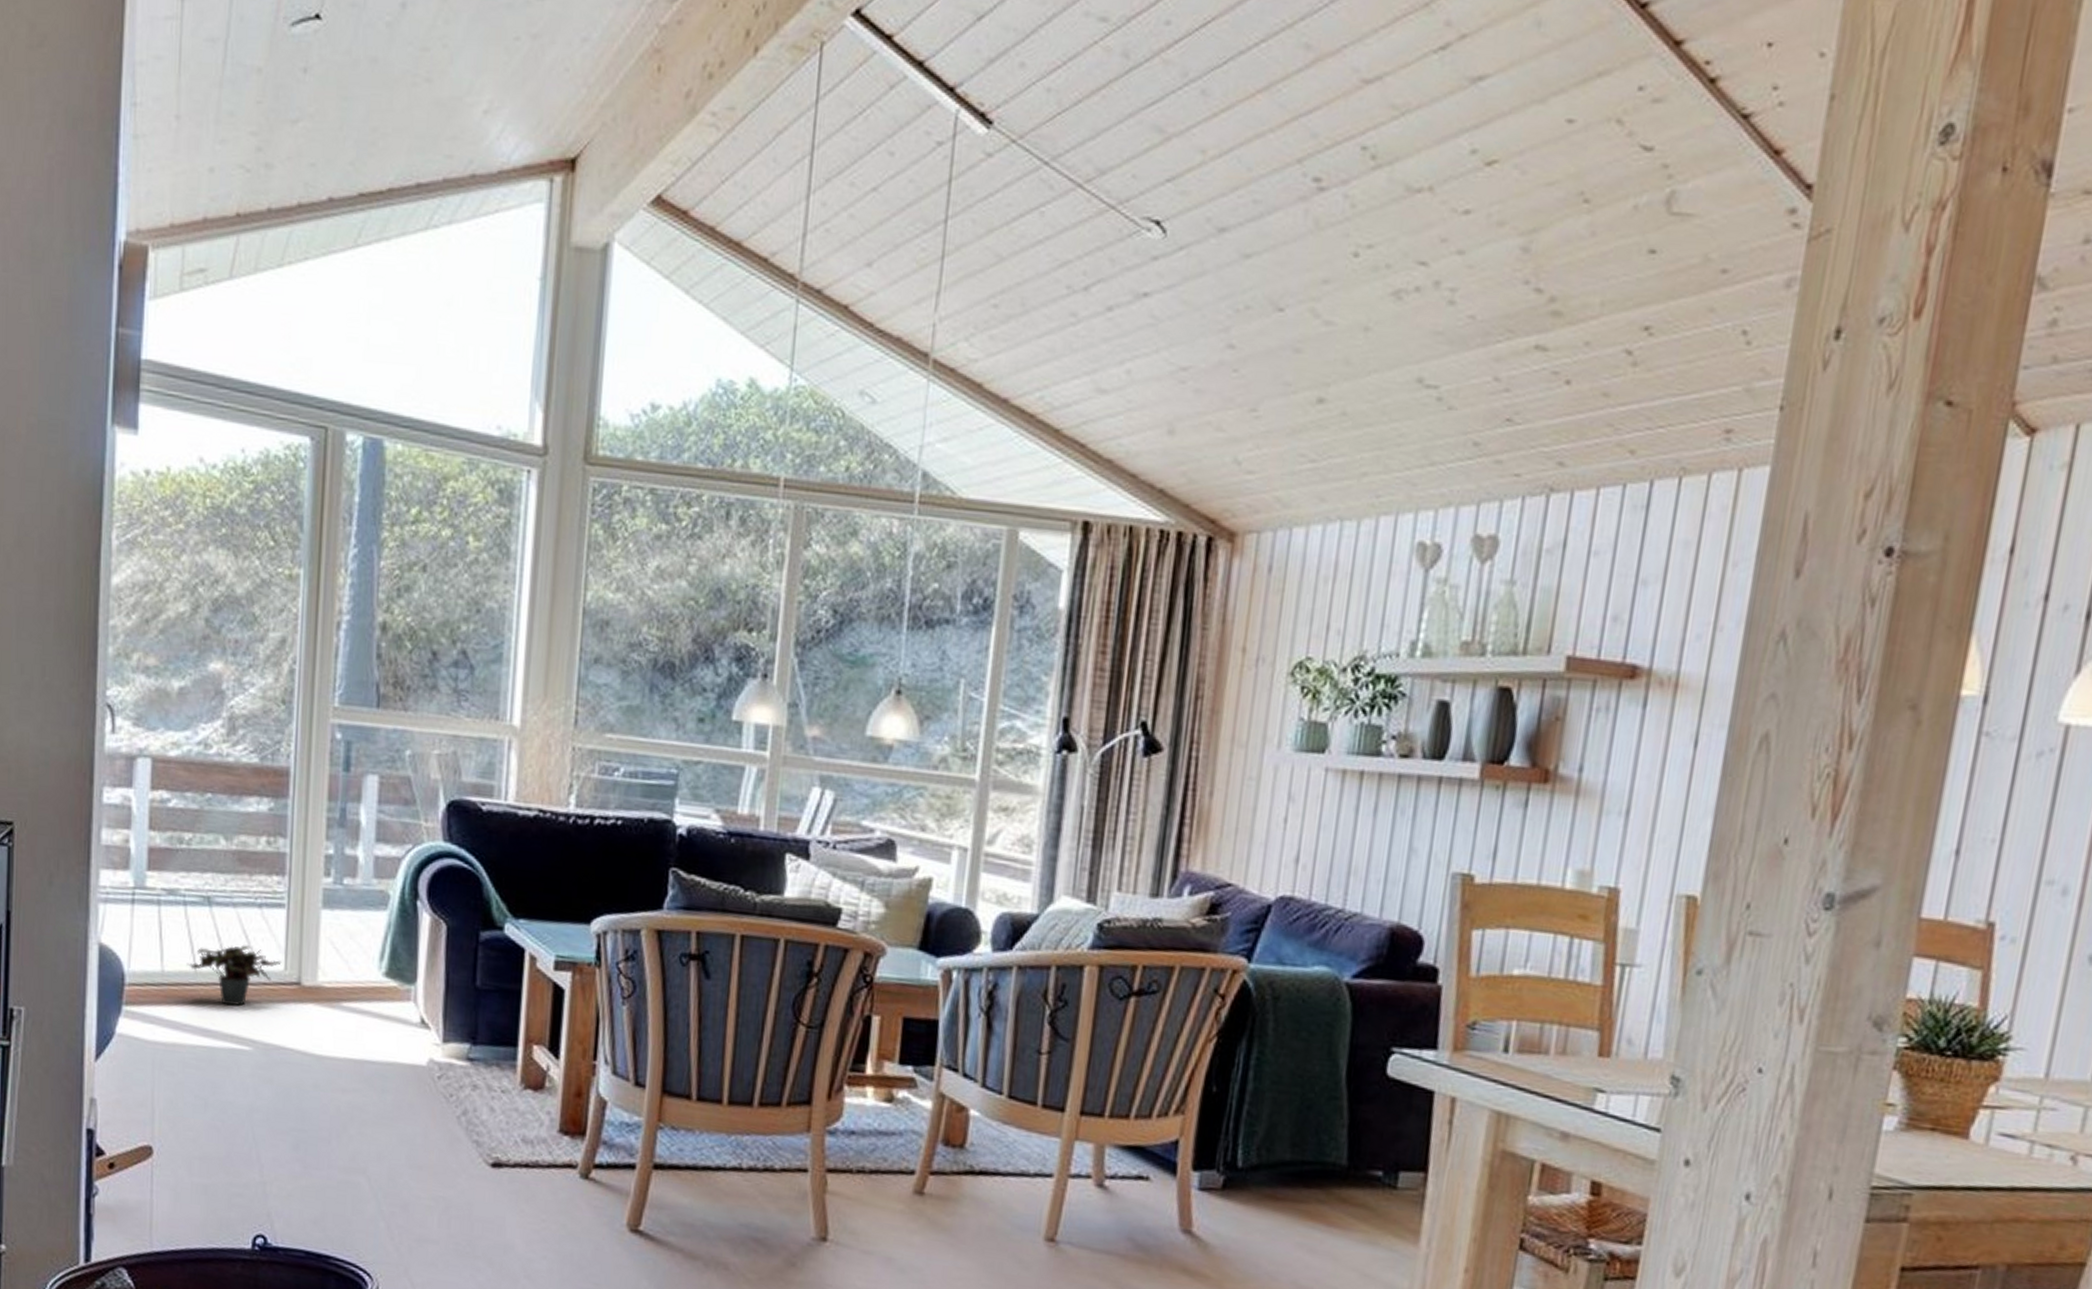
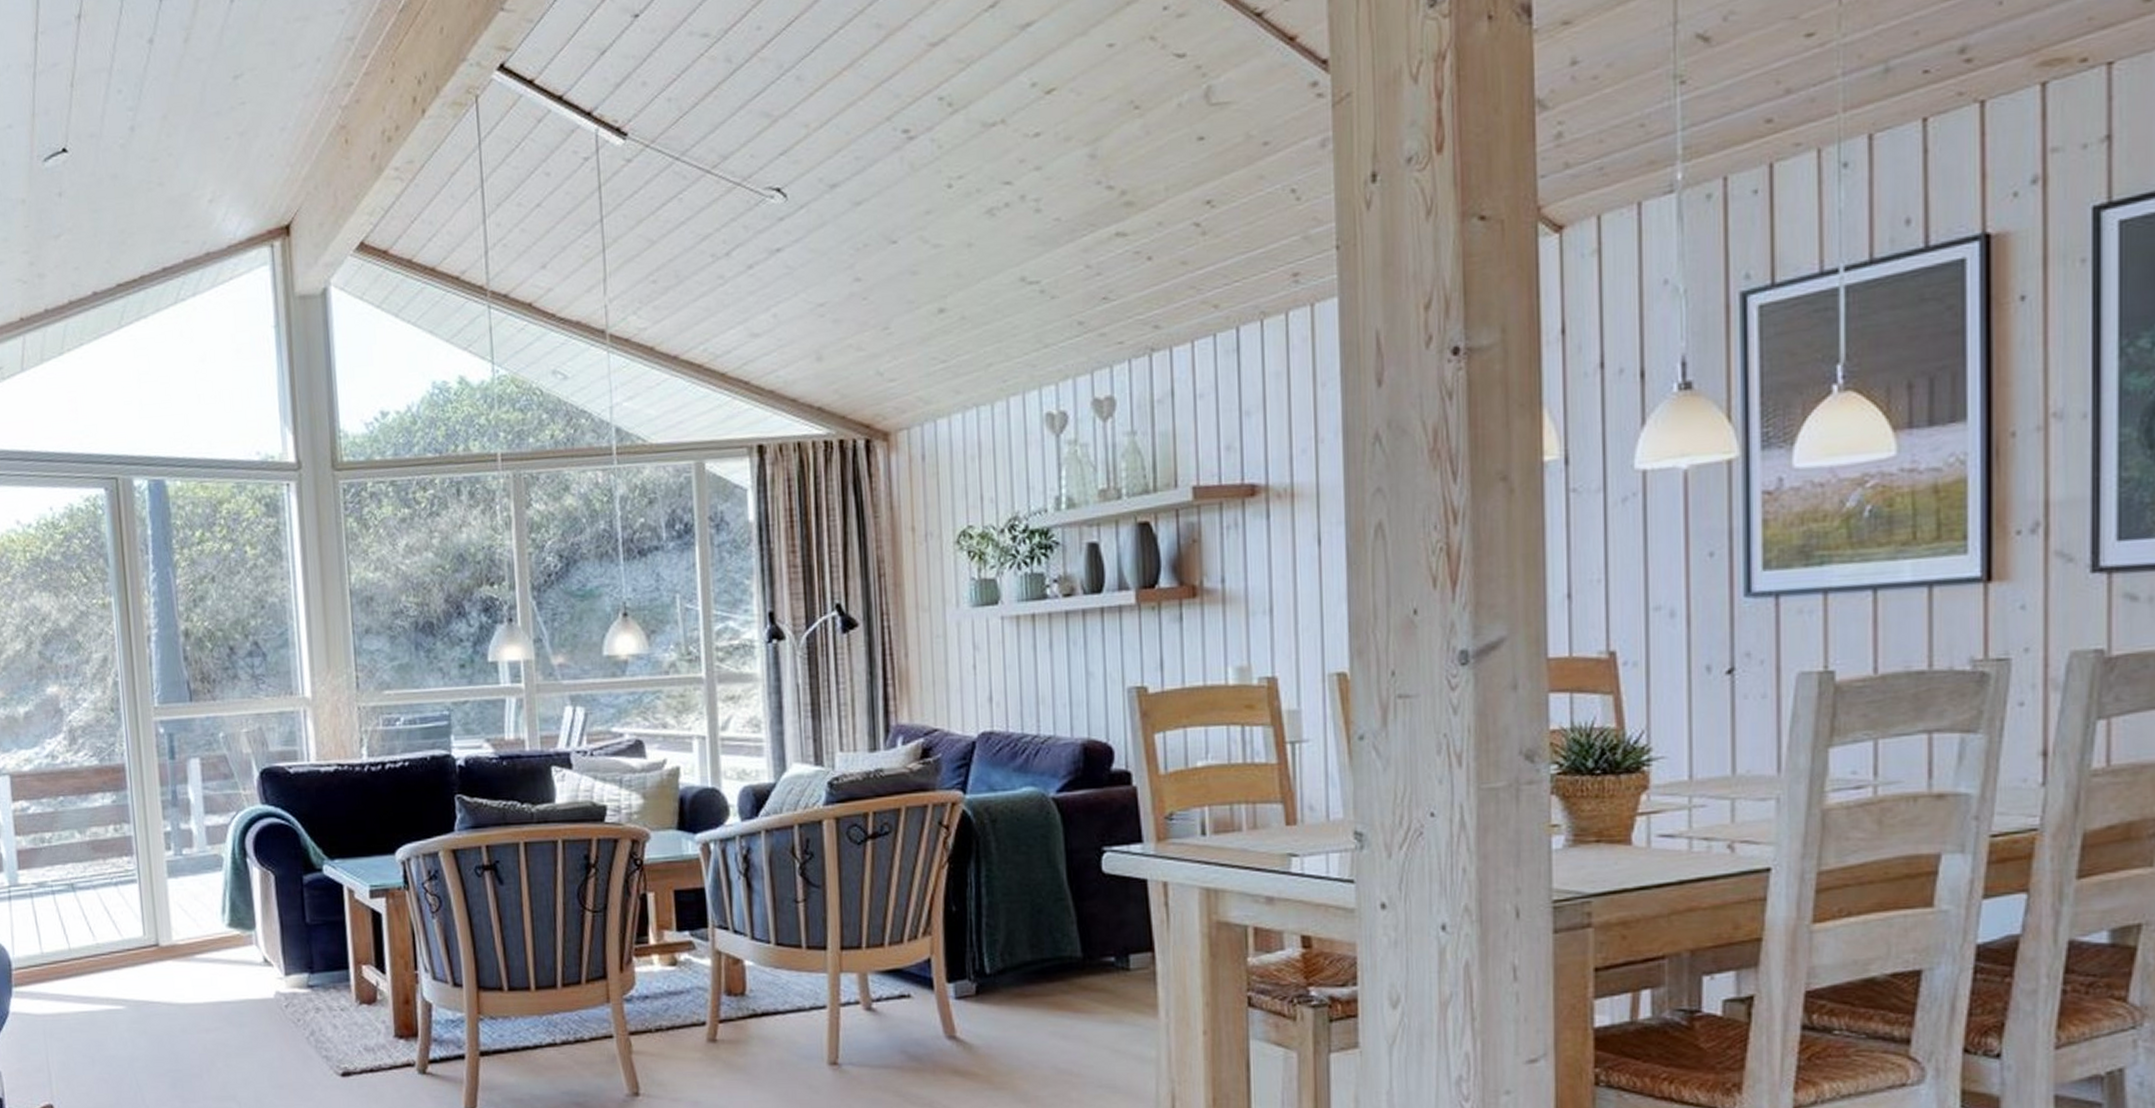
potted plant: present [186,945,282,1007] -> none [61,919,140,973]

